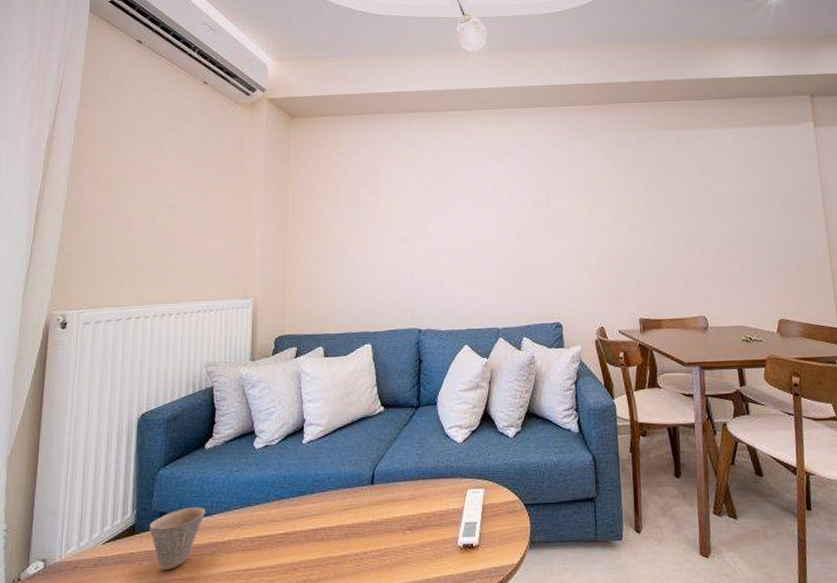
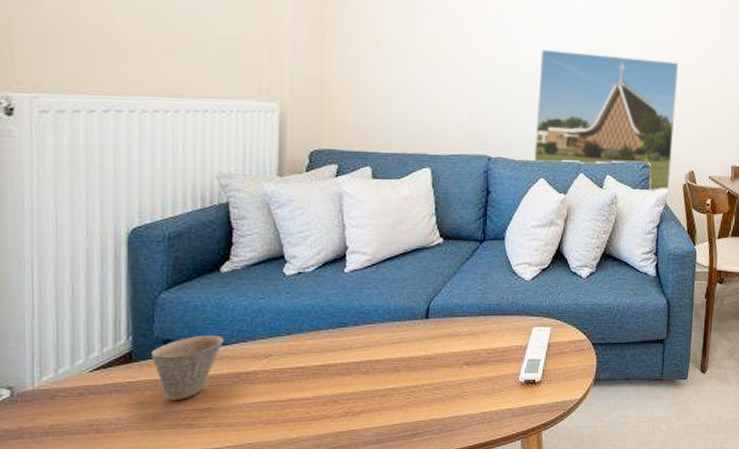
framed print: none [457,229,583,348] -> present [534,49,679,191]

